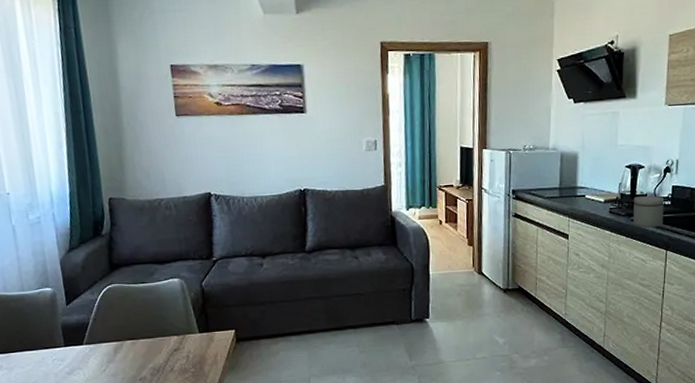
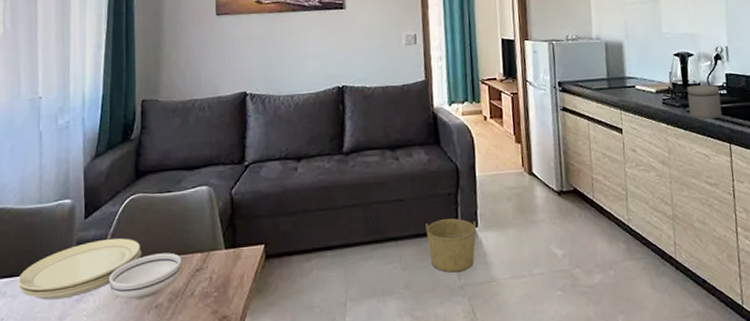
plate: none [11,322,123,373] -> present [17,238,142,300]
bowl: none [95,335,161,373] -> present [109,252,182,299]
basket: none [382,310,428,356] -> present [425,218,477,273]

